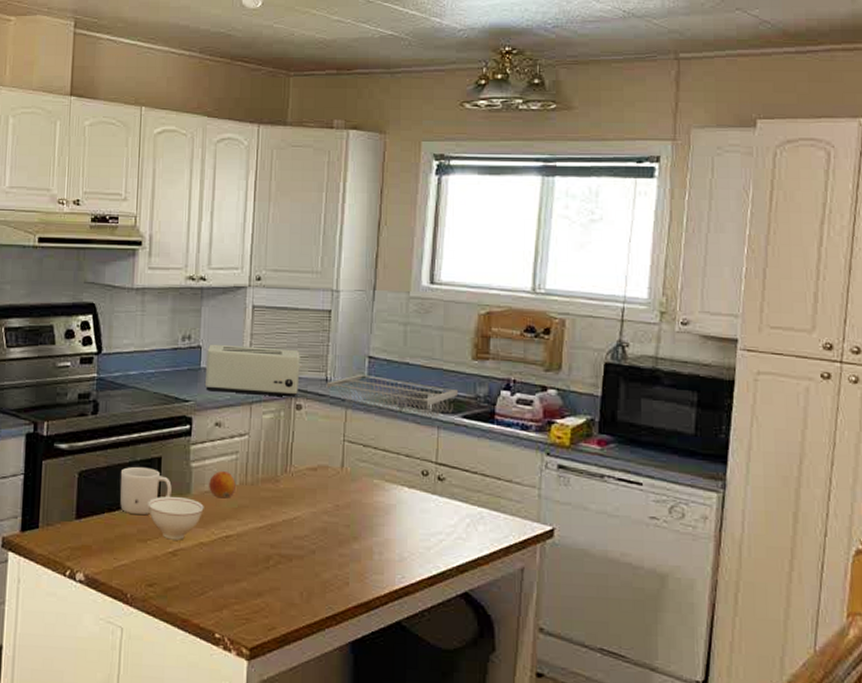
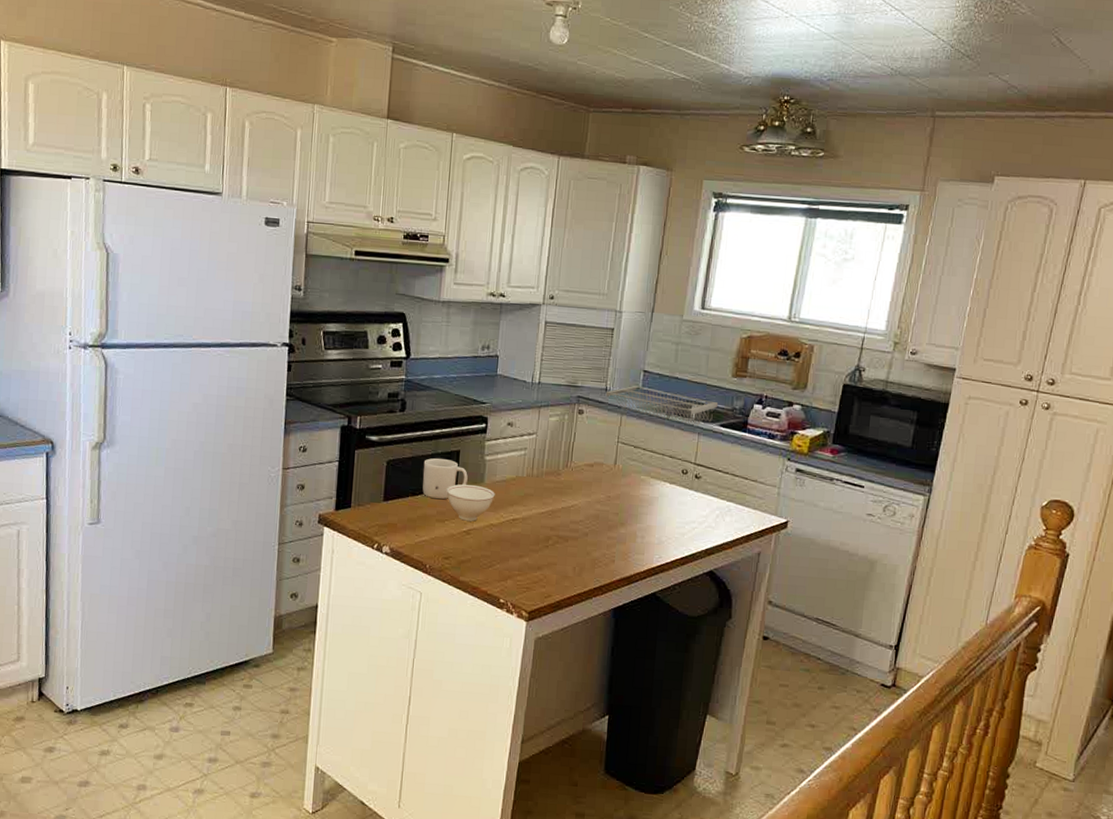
toaster: present [204,344,303,398] -> none [500,354,586,404]
fruit: present [209,470,237,499] -> none [500,463,524,488]

